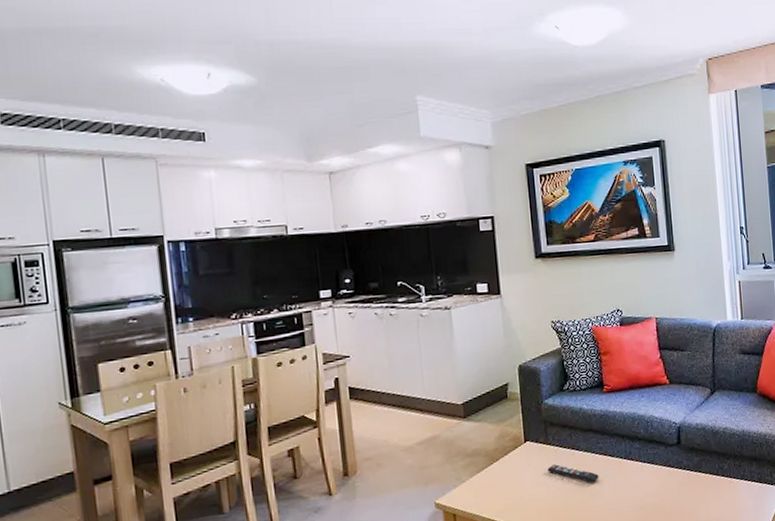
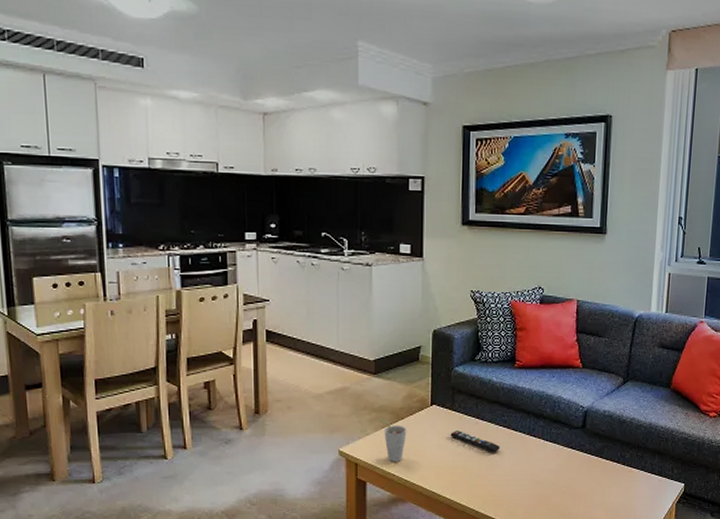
cup: none [473,463,504,507] -> present [378,418,407,462]

